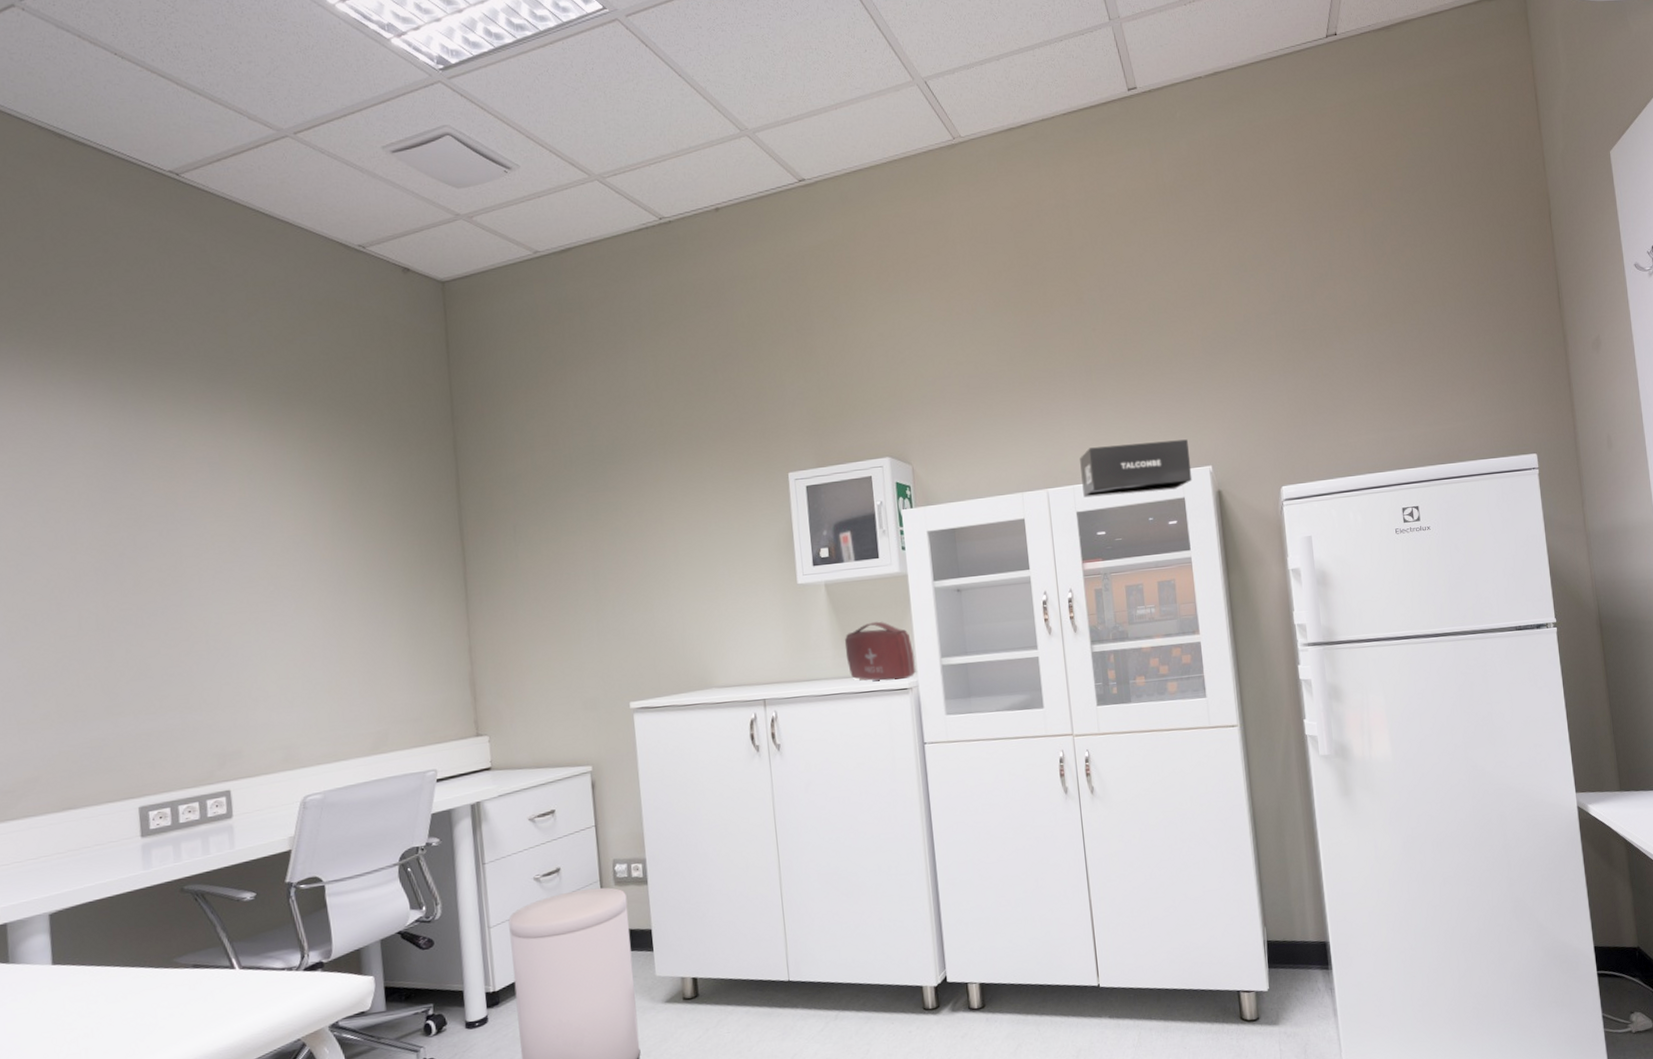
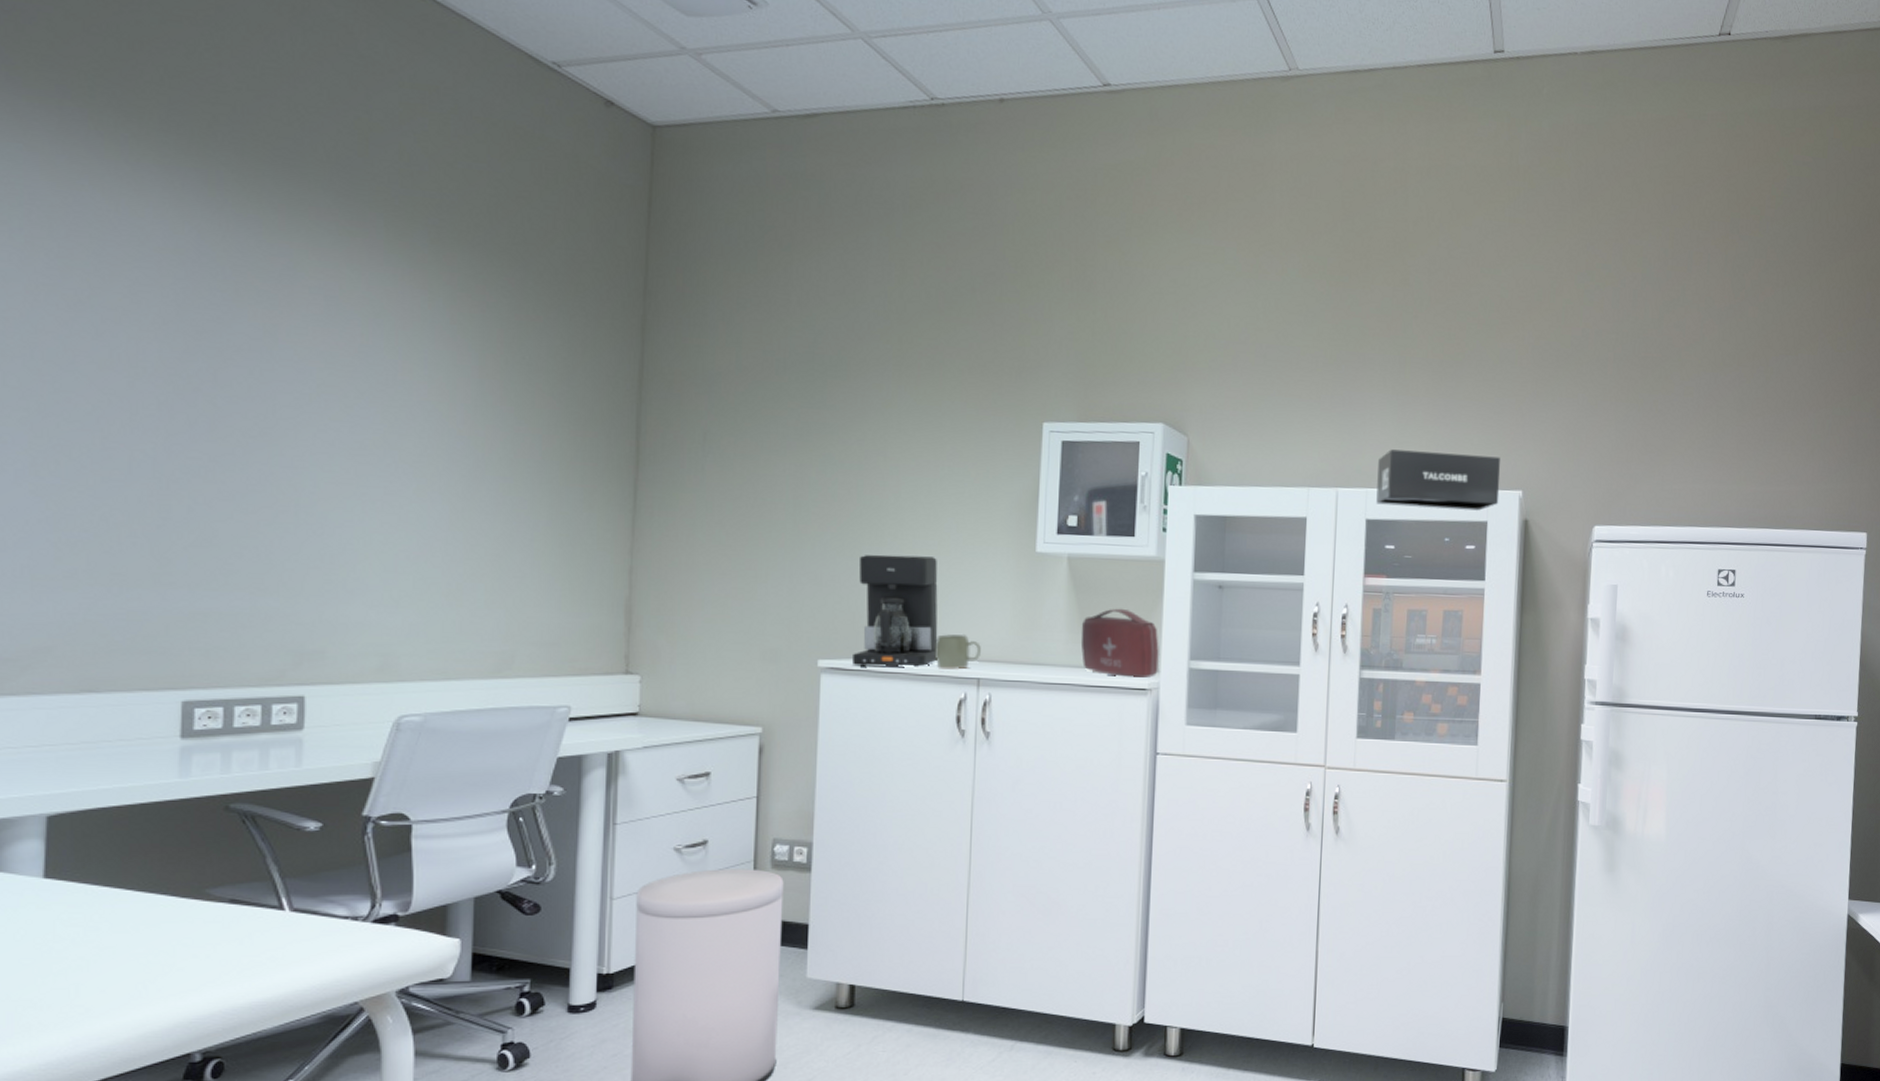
coffee maker: none [653,601,728,704] -> present [853,554,938,667]
mug: none [725,663,763,696] -> present [936,633,981,670]

